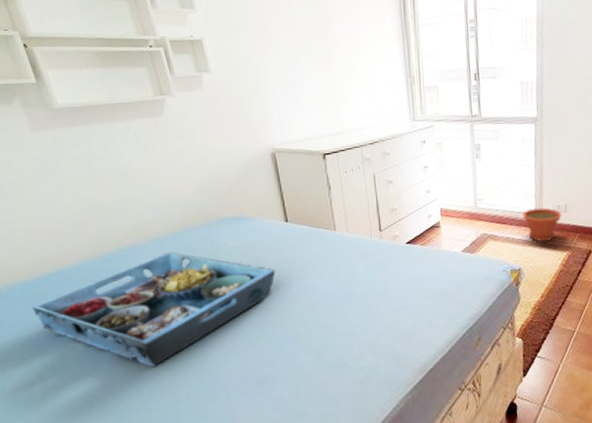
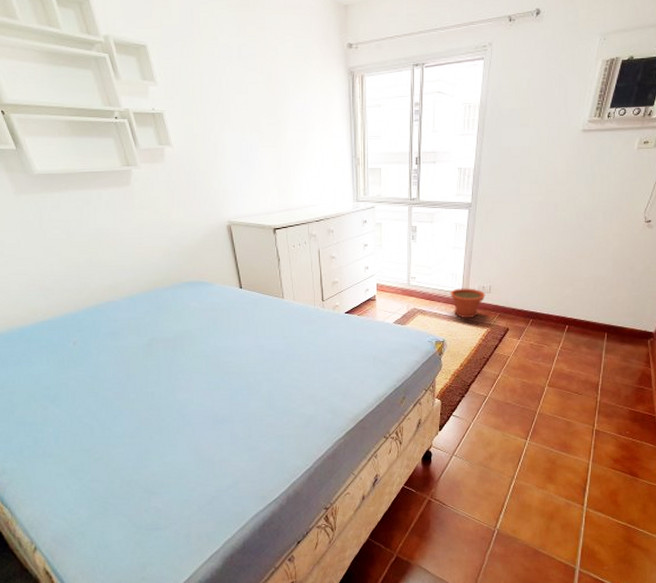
serving tray: present [32,252,276,368] -> none [30,309,232,404]

